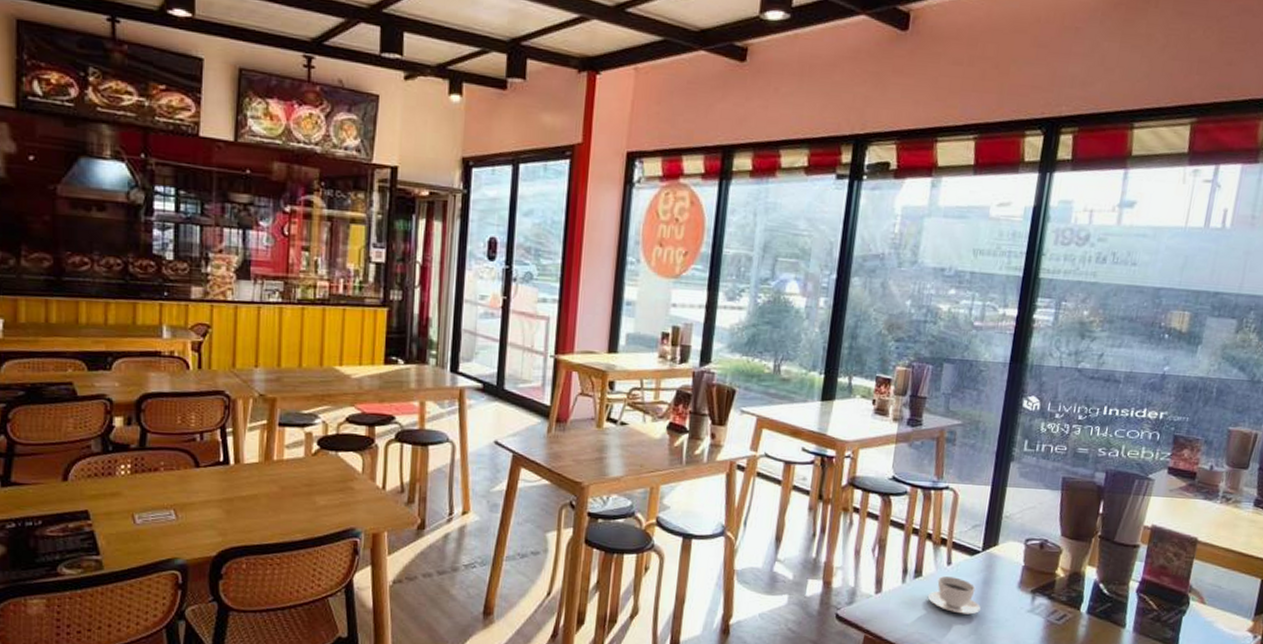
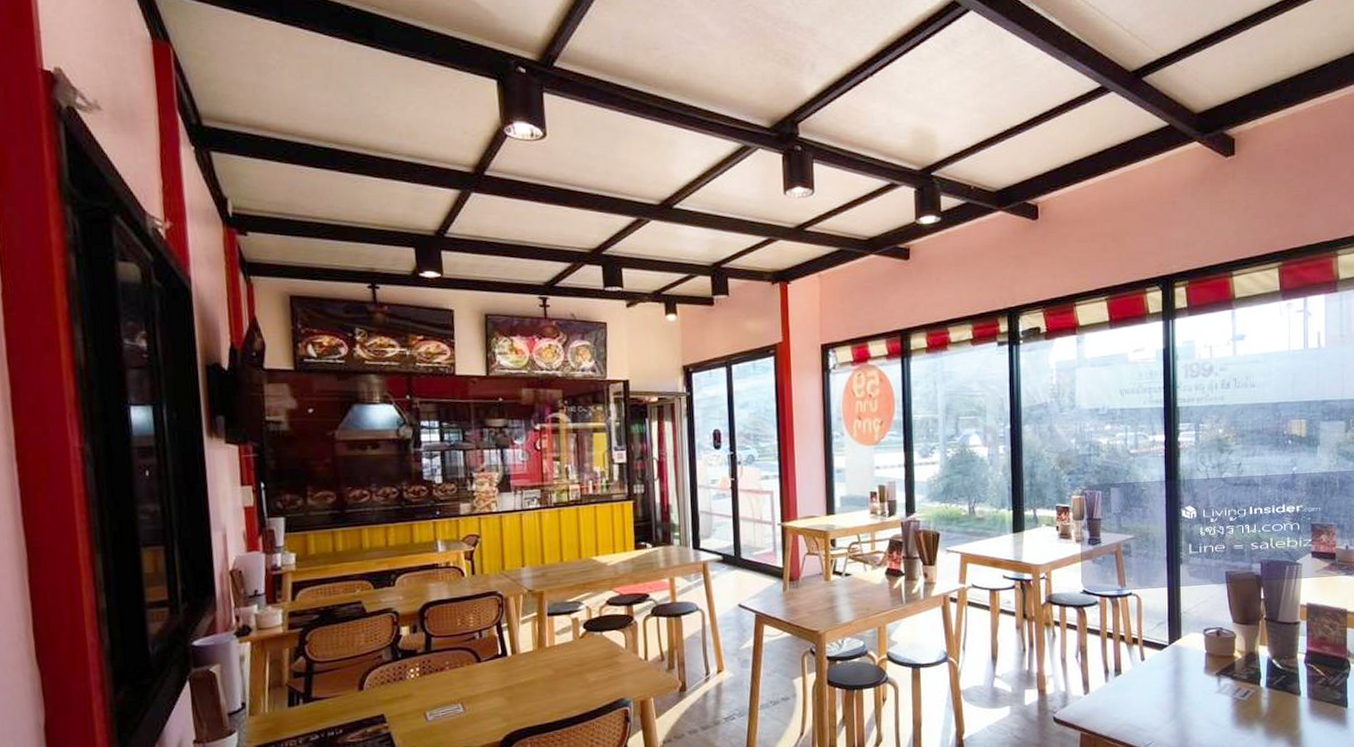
teacup: present [927,576,981,615] -> none [1129,671,1176,703]

